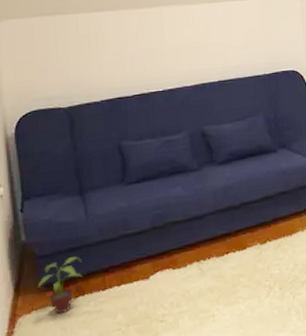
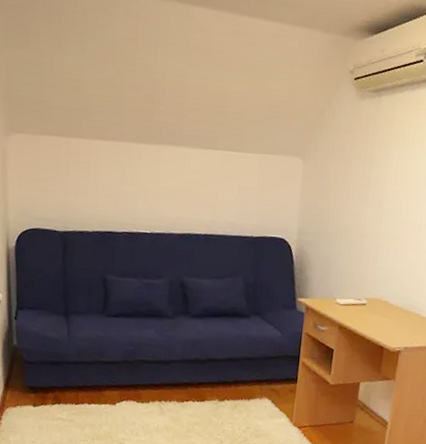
potted plant: present [38,256,82,315] -> none [24,369,60,415]

